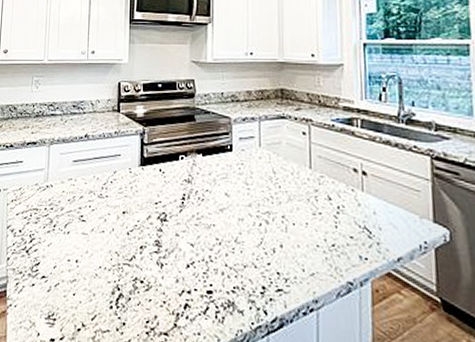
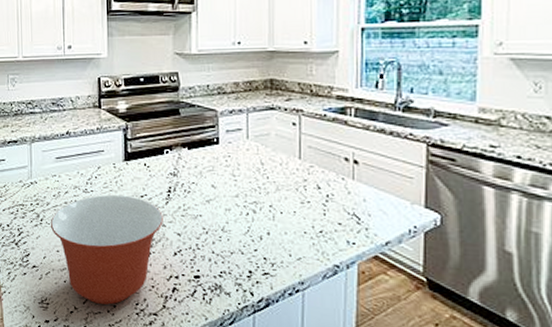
mixing bowl: none [63,200,177,322] -> present [50,194,163,305]

